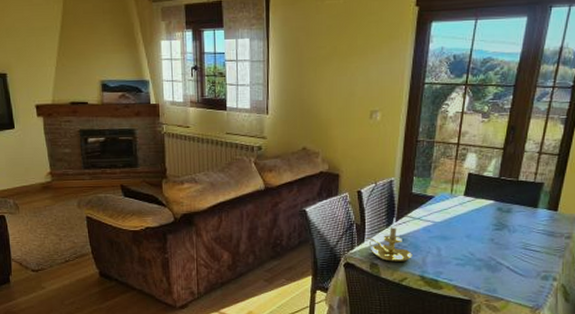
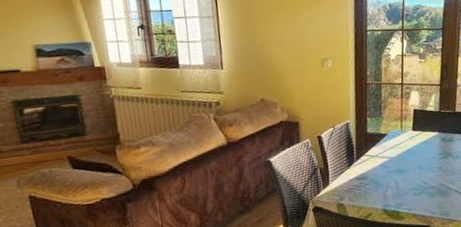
candle holder: present [367,217,412,262] -> none [331,157,374,201]

